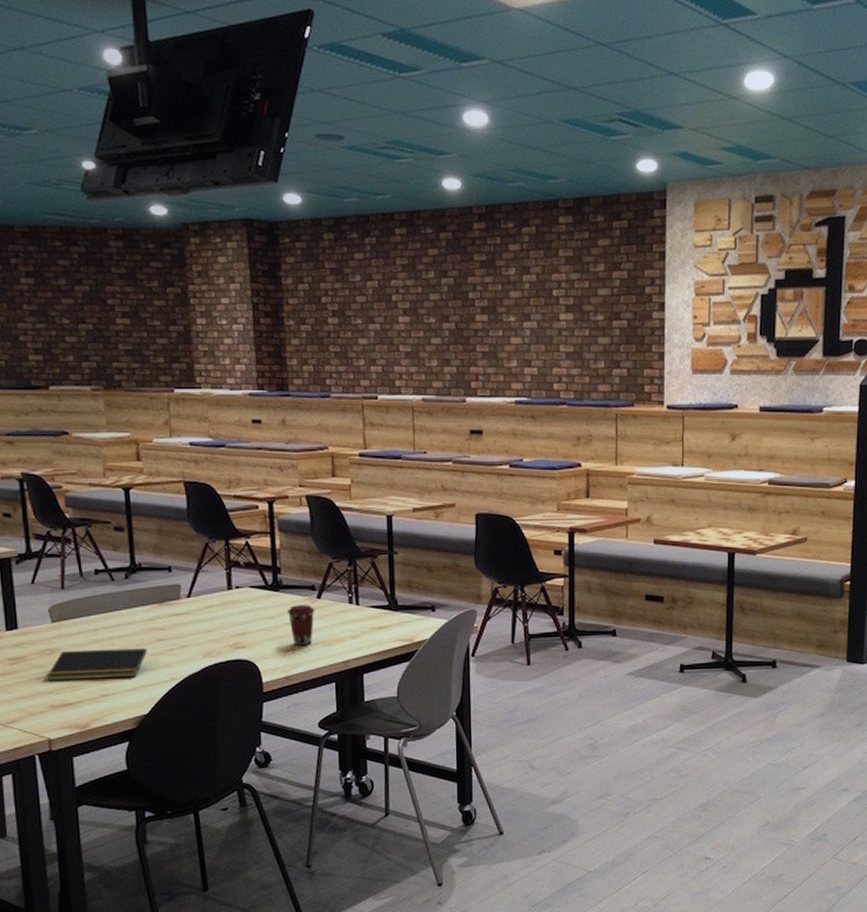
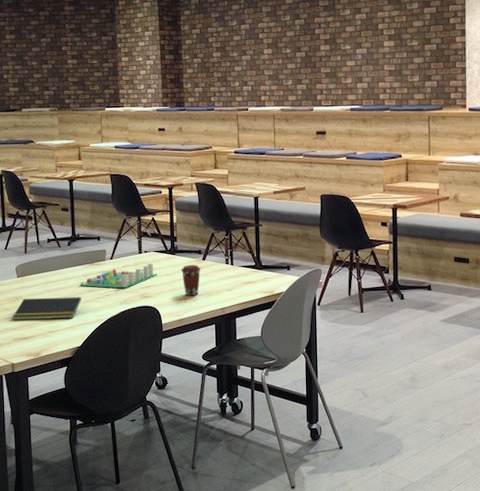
board game: none [144,602,255,637] -> present [80,263,157,289]

